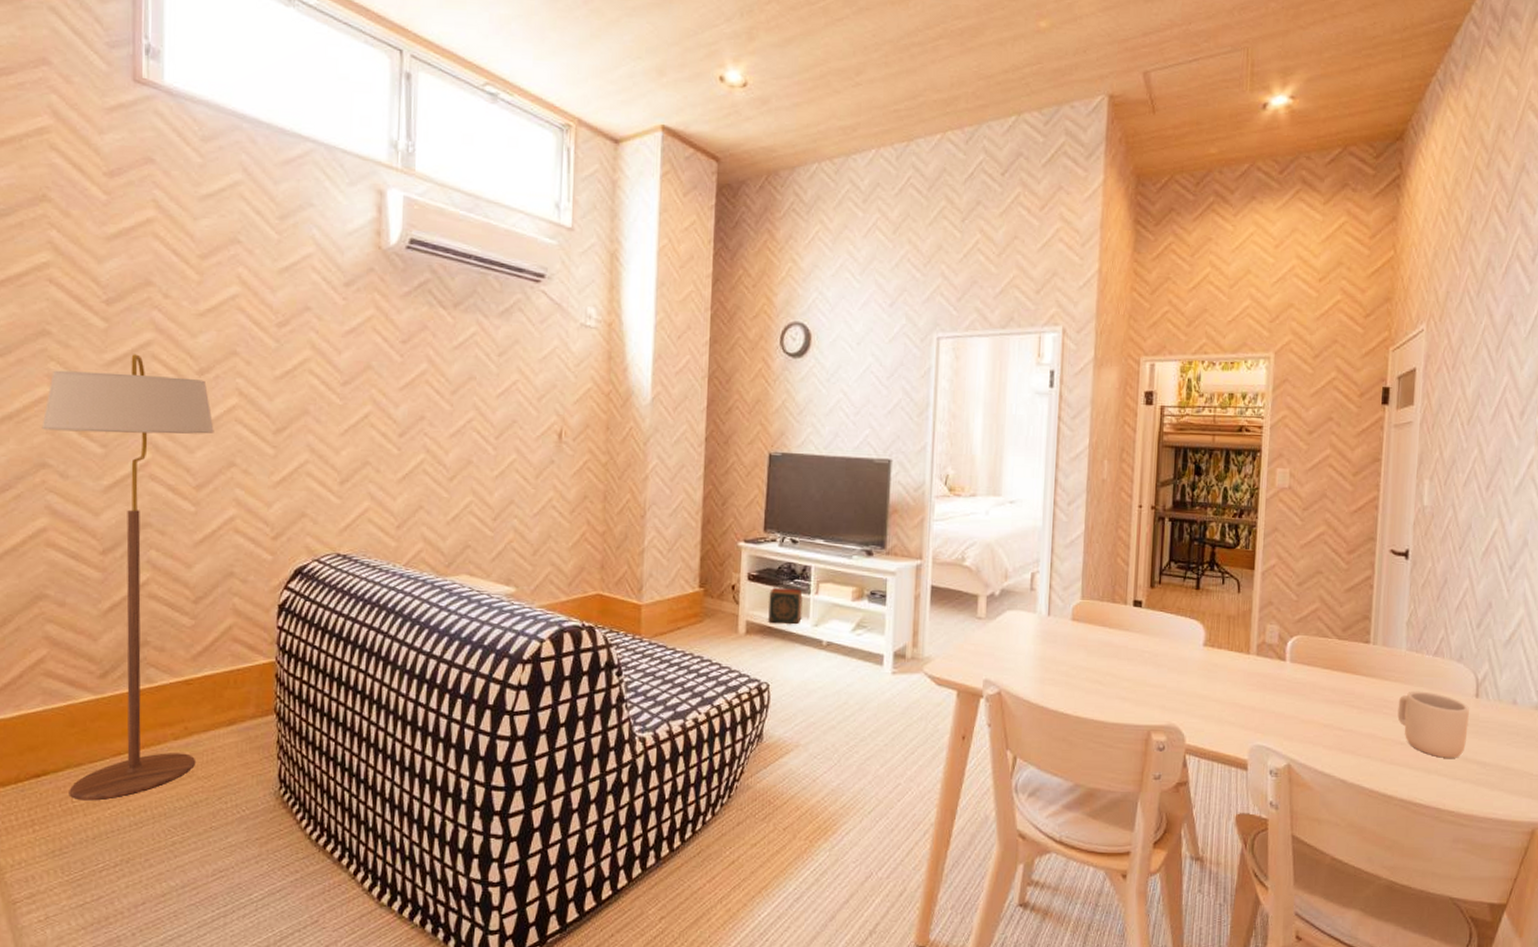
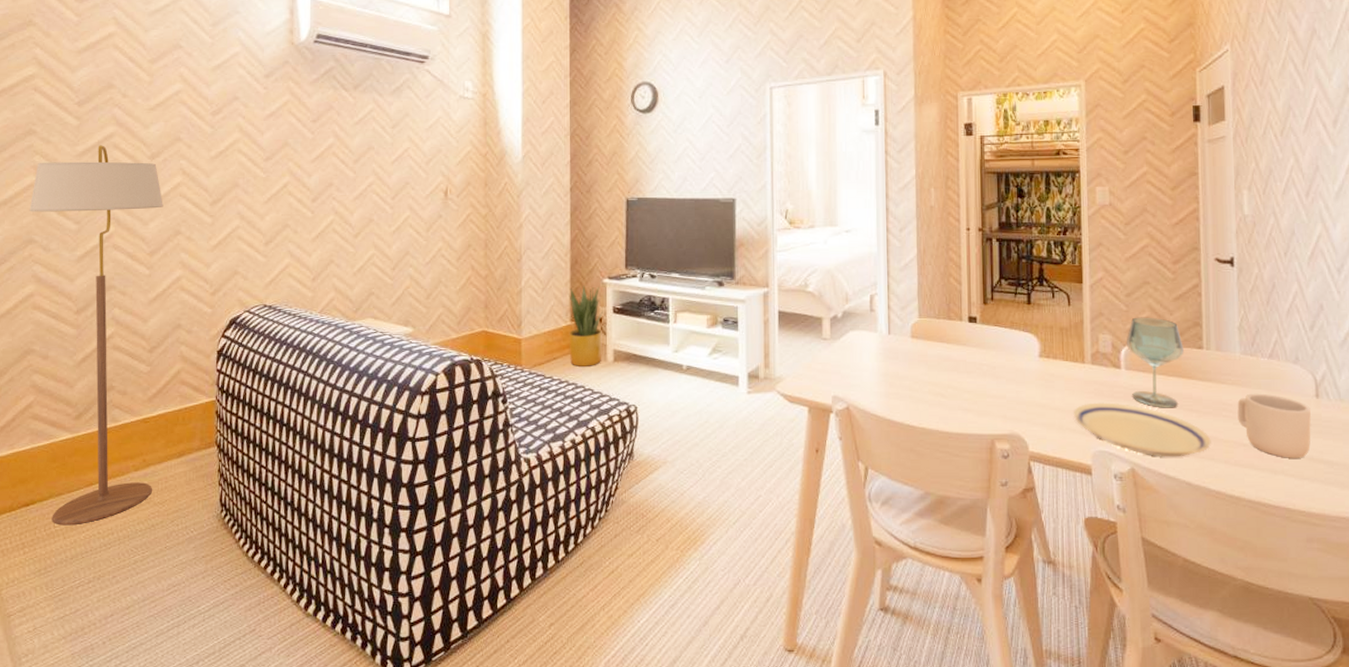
planter: none [695,548,736,638] -> present [567,285,603,366]
decorative box: present [768,587,803,624] -> none [633,318,663,350]
plate: none [1234,695,1369,754] -> present [1074,402,1211,457]
wine glass: none [1293,608,1351,704] -> present [1126,317,1184,408]

